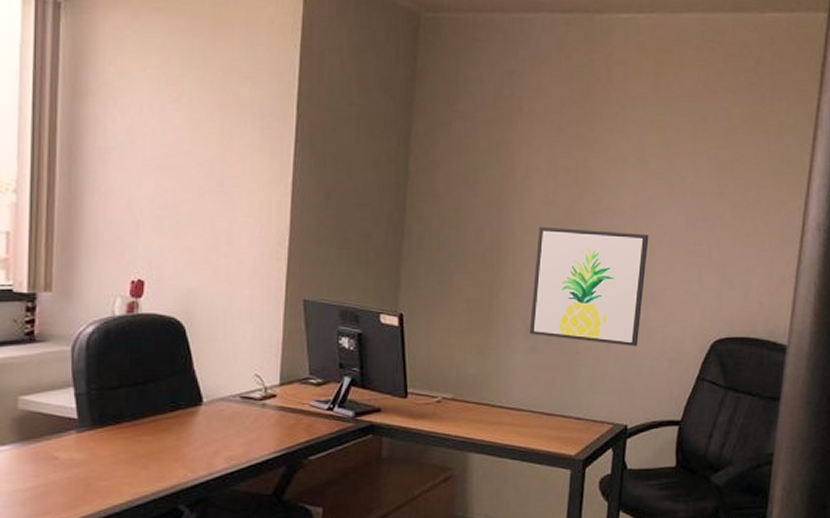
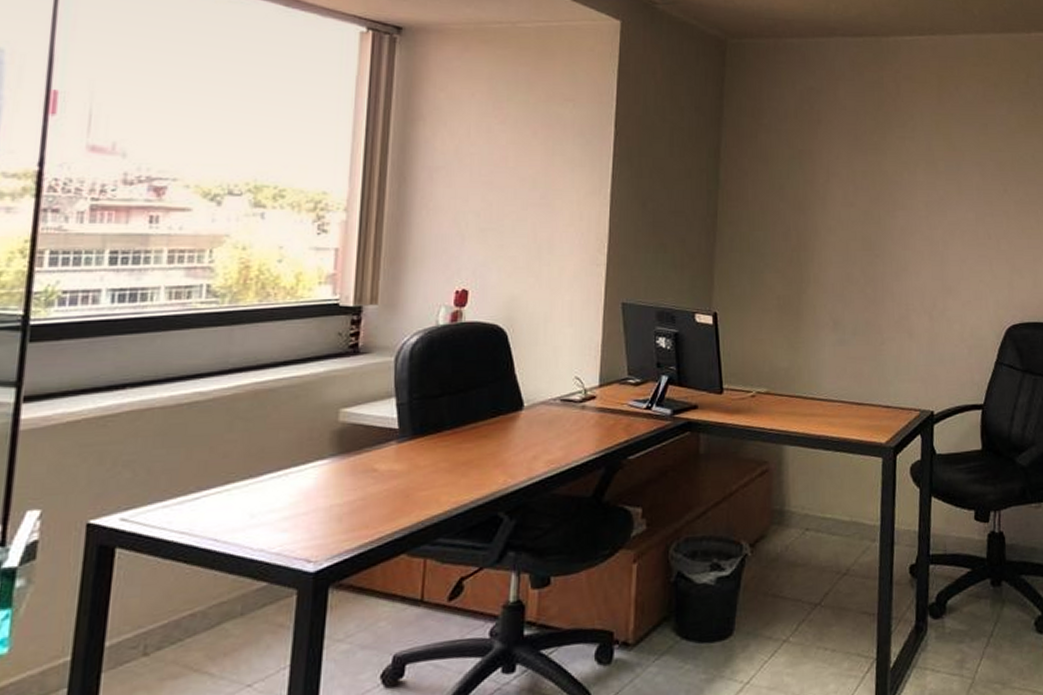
wall art: present [529,226,649,347] -> none [836,226,943,335]

